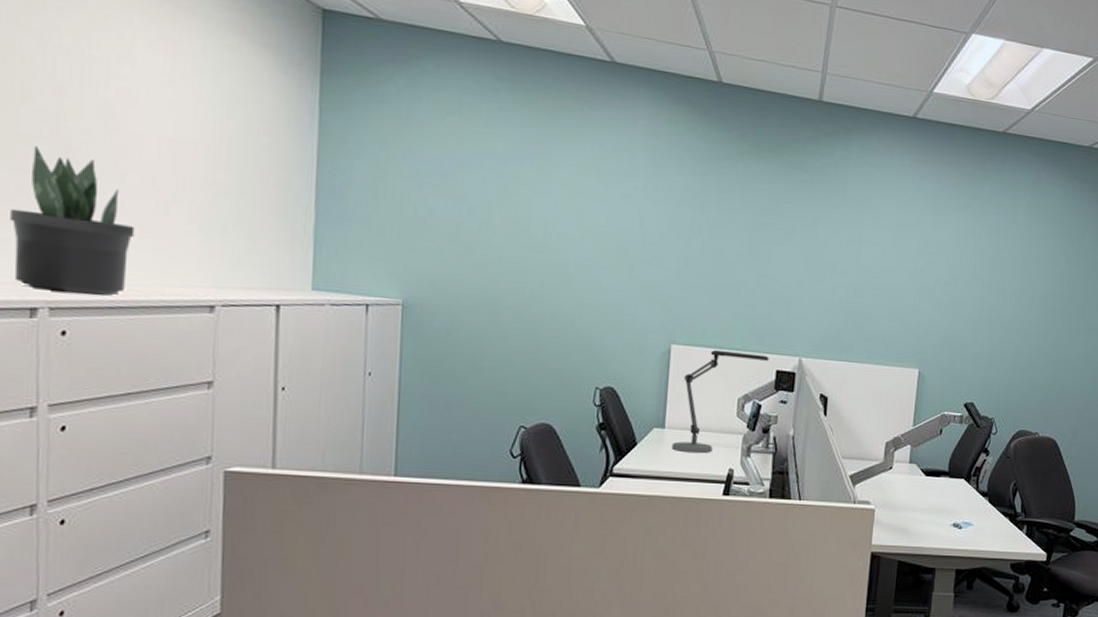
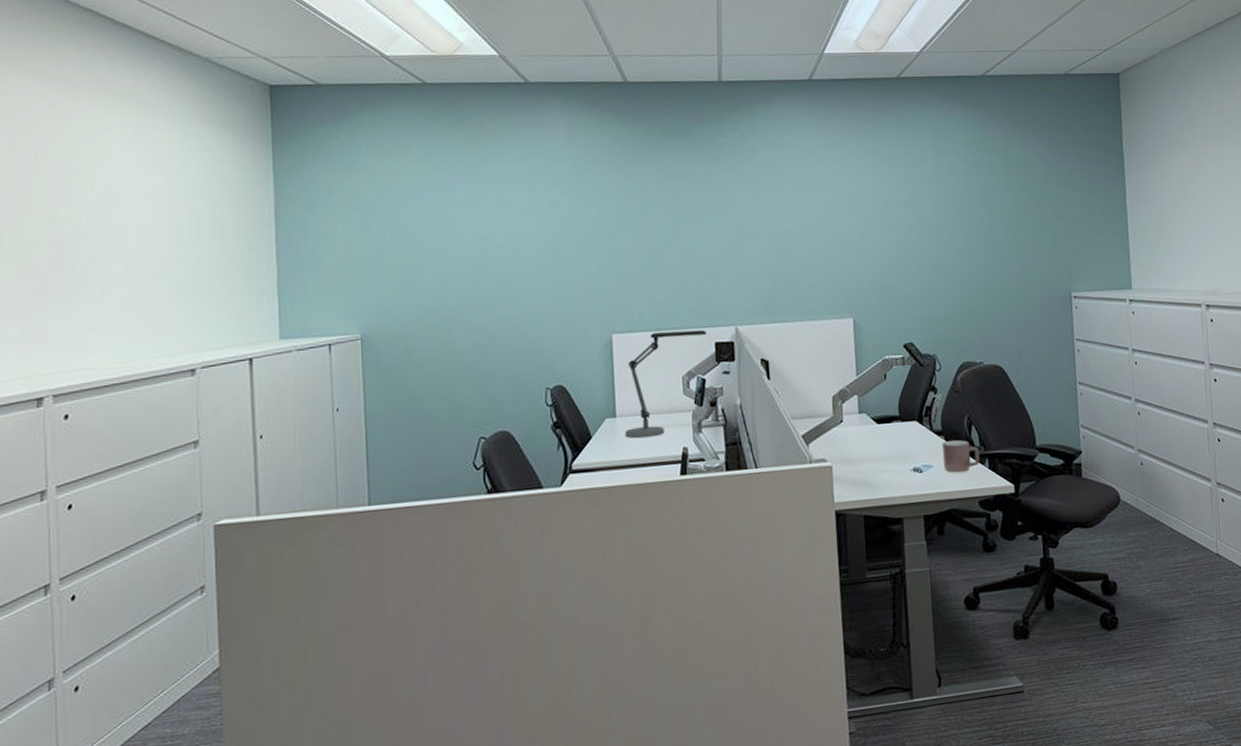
planter: present [10,145,135,296] -> none [17,250,123,380]
mug: none [982,502,1020,536] -> present [941,440,980,475]

